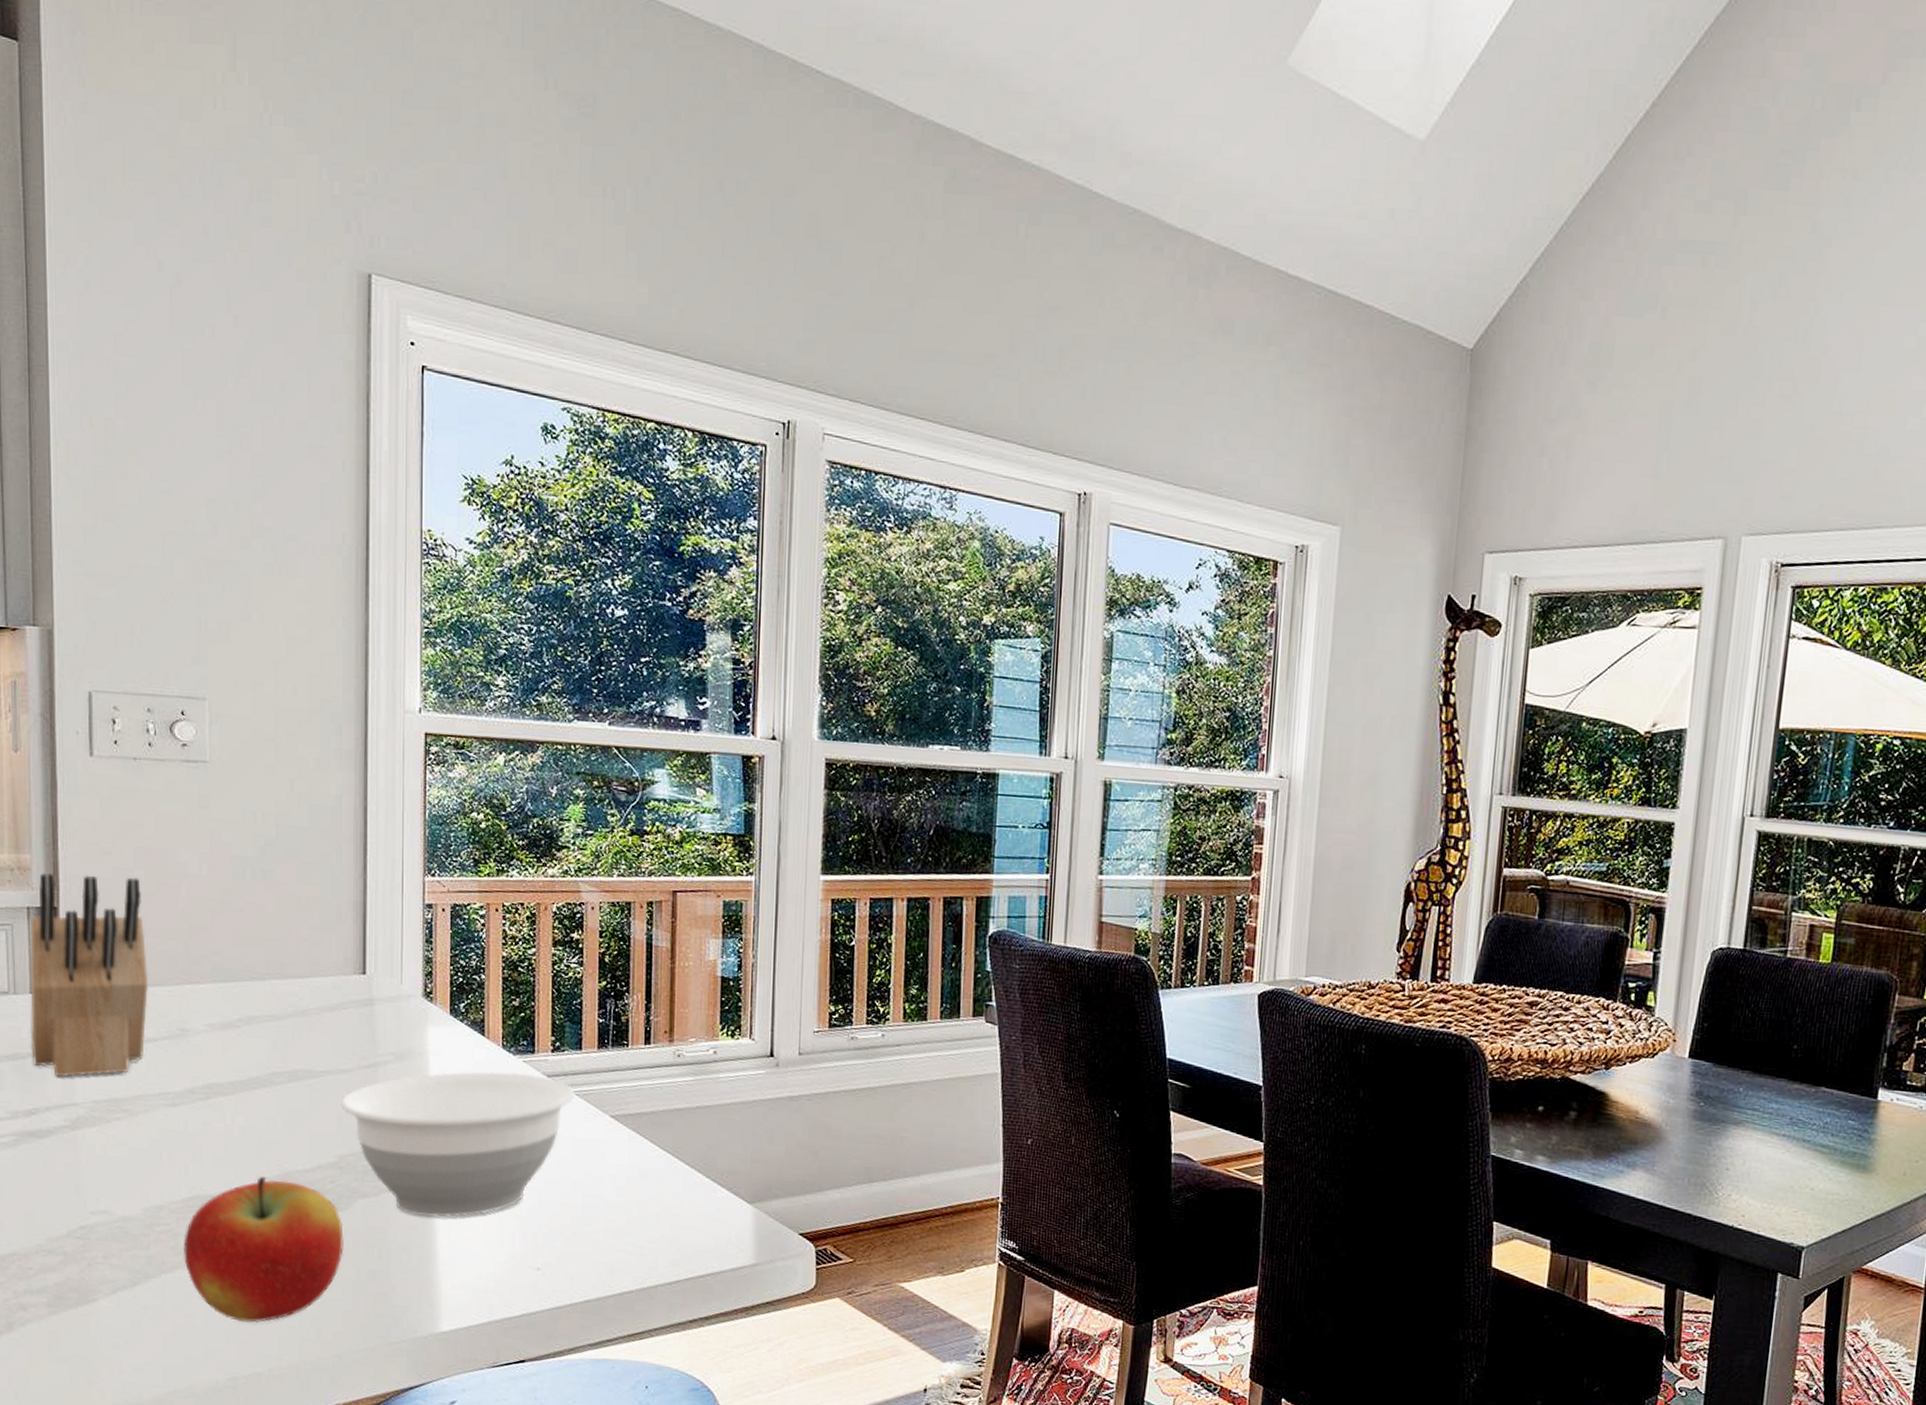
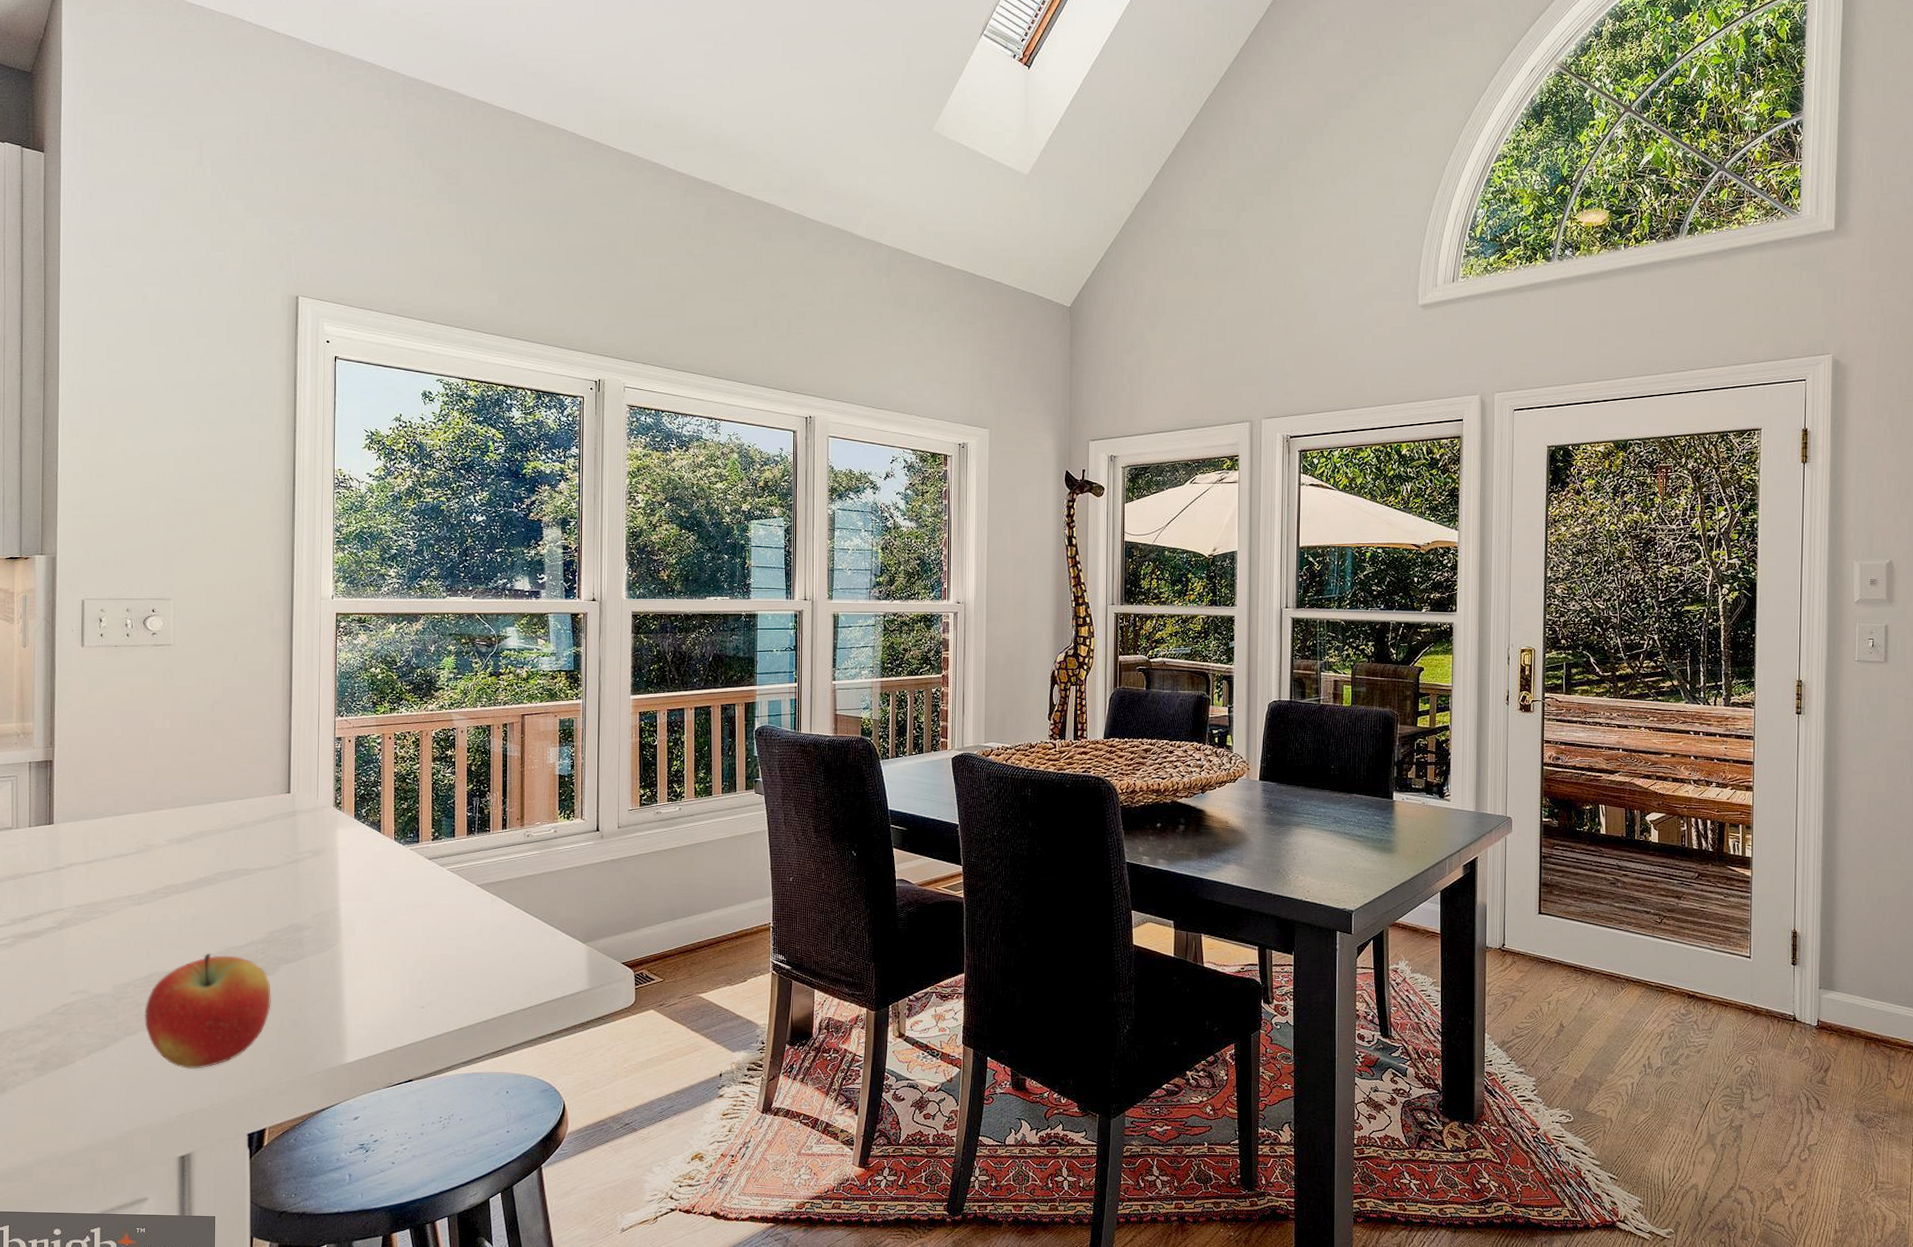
knife block: present [29,872,149,1077] -> none [28,734,123,889]
bowl: present [341,1072,575,1218] -> none [270,858,450,974]

